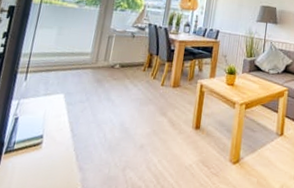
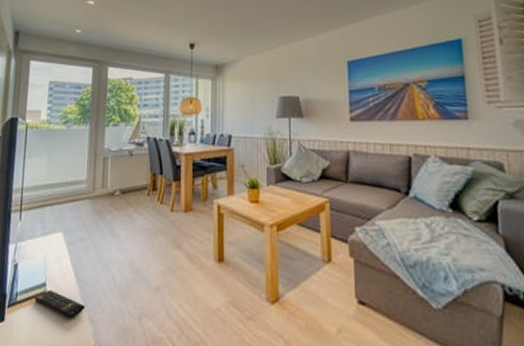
remote control: none [30,141,77,166] -> present [34,290,86,318]

